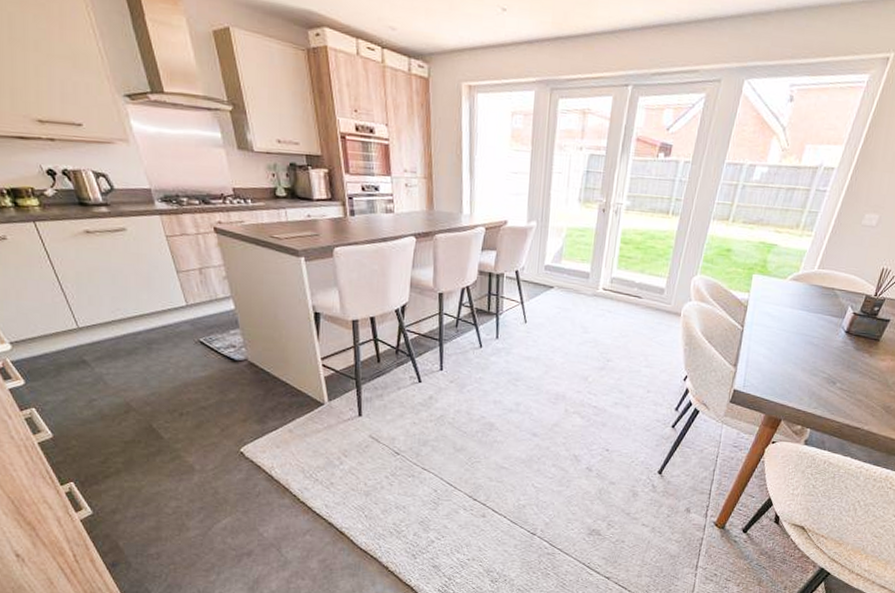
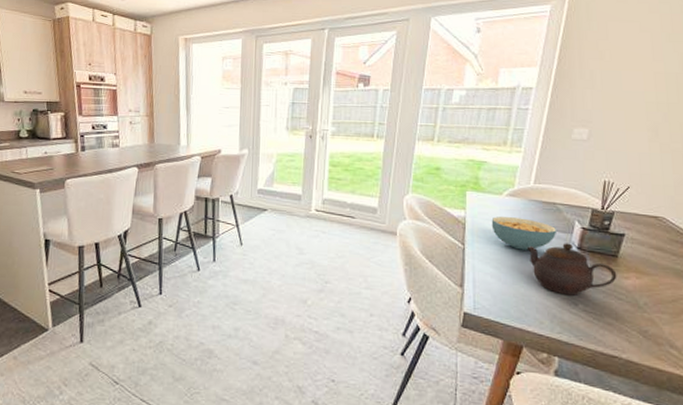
cereal bowl: none [771,300,831,333] -> present [491,216,557,250]
teapot: none [800,327,876,375] -> present [526,243,617,296]

